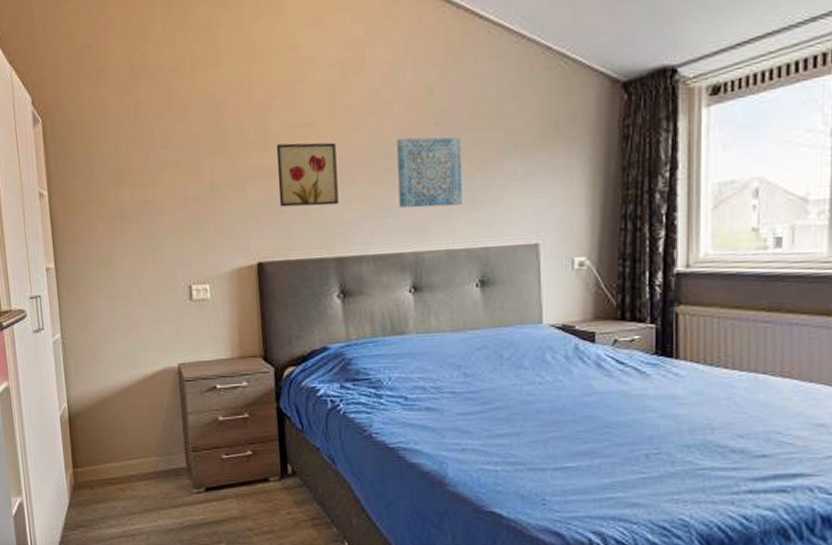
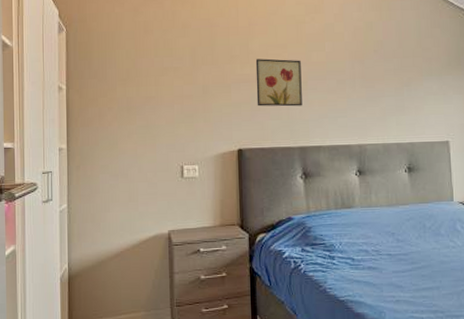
wall art: present [397,137,462,208] -> none [346,59,394,111]

